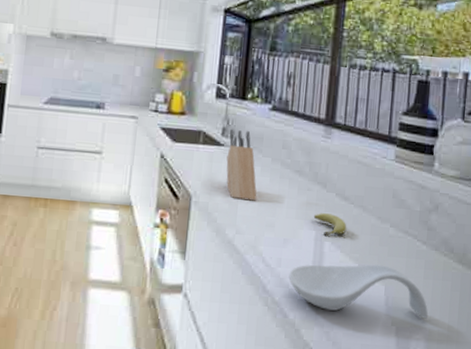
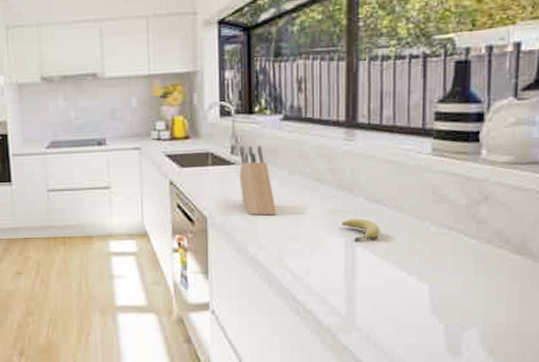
spoon rest: present [288,264,429,319] -> none [319,264,482,314]

